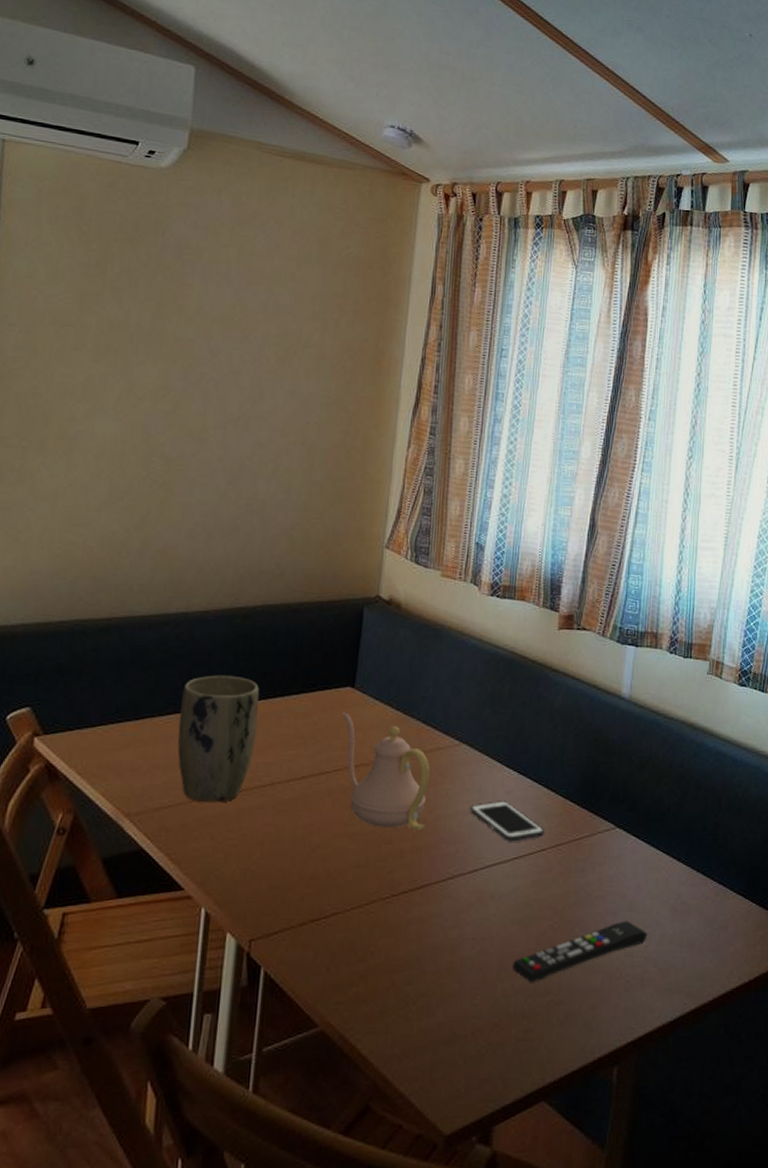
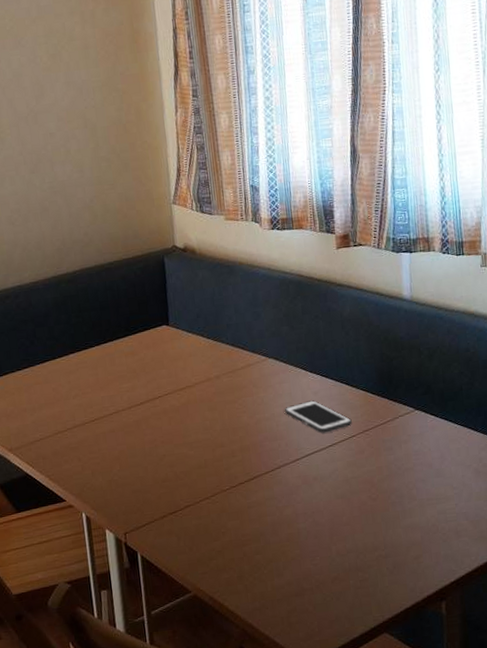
plant pot: present [177,675,259,803] -> none [31,330,98,434]
teapot: present [341,713,430,830] -> none [162,347,249,435]
remote control: present [511,920,648,983] -> none [341,485,457,543]

